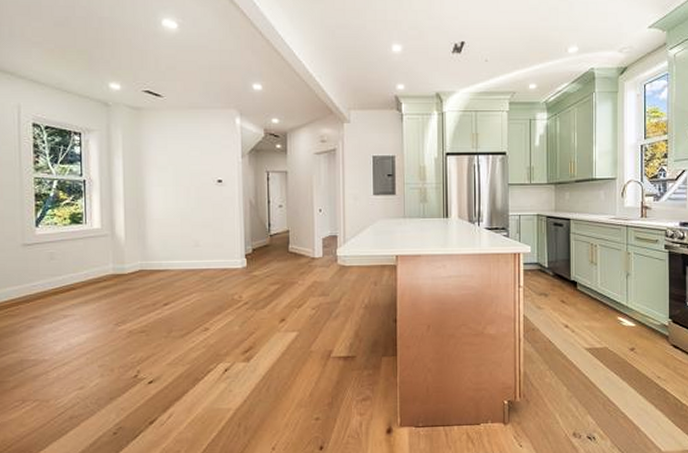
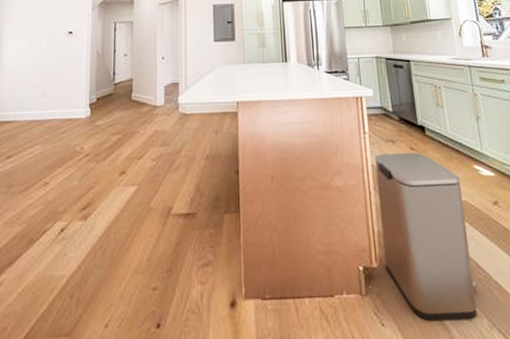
pedal bin: none [527,305,606,443] -> present [375,153,478,322]

